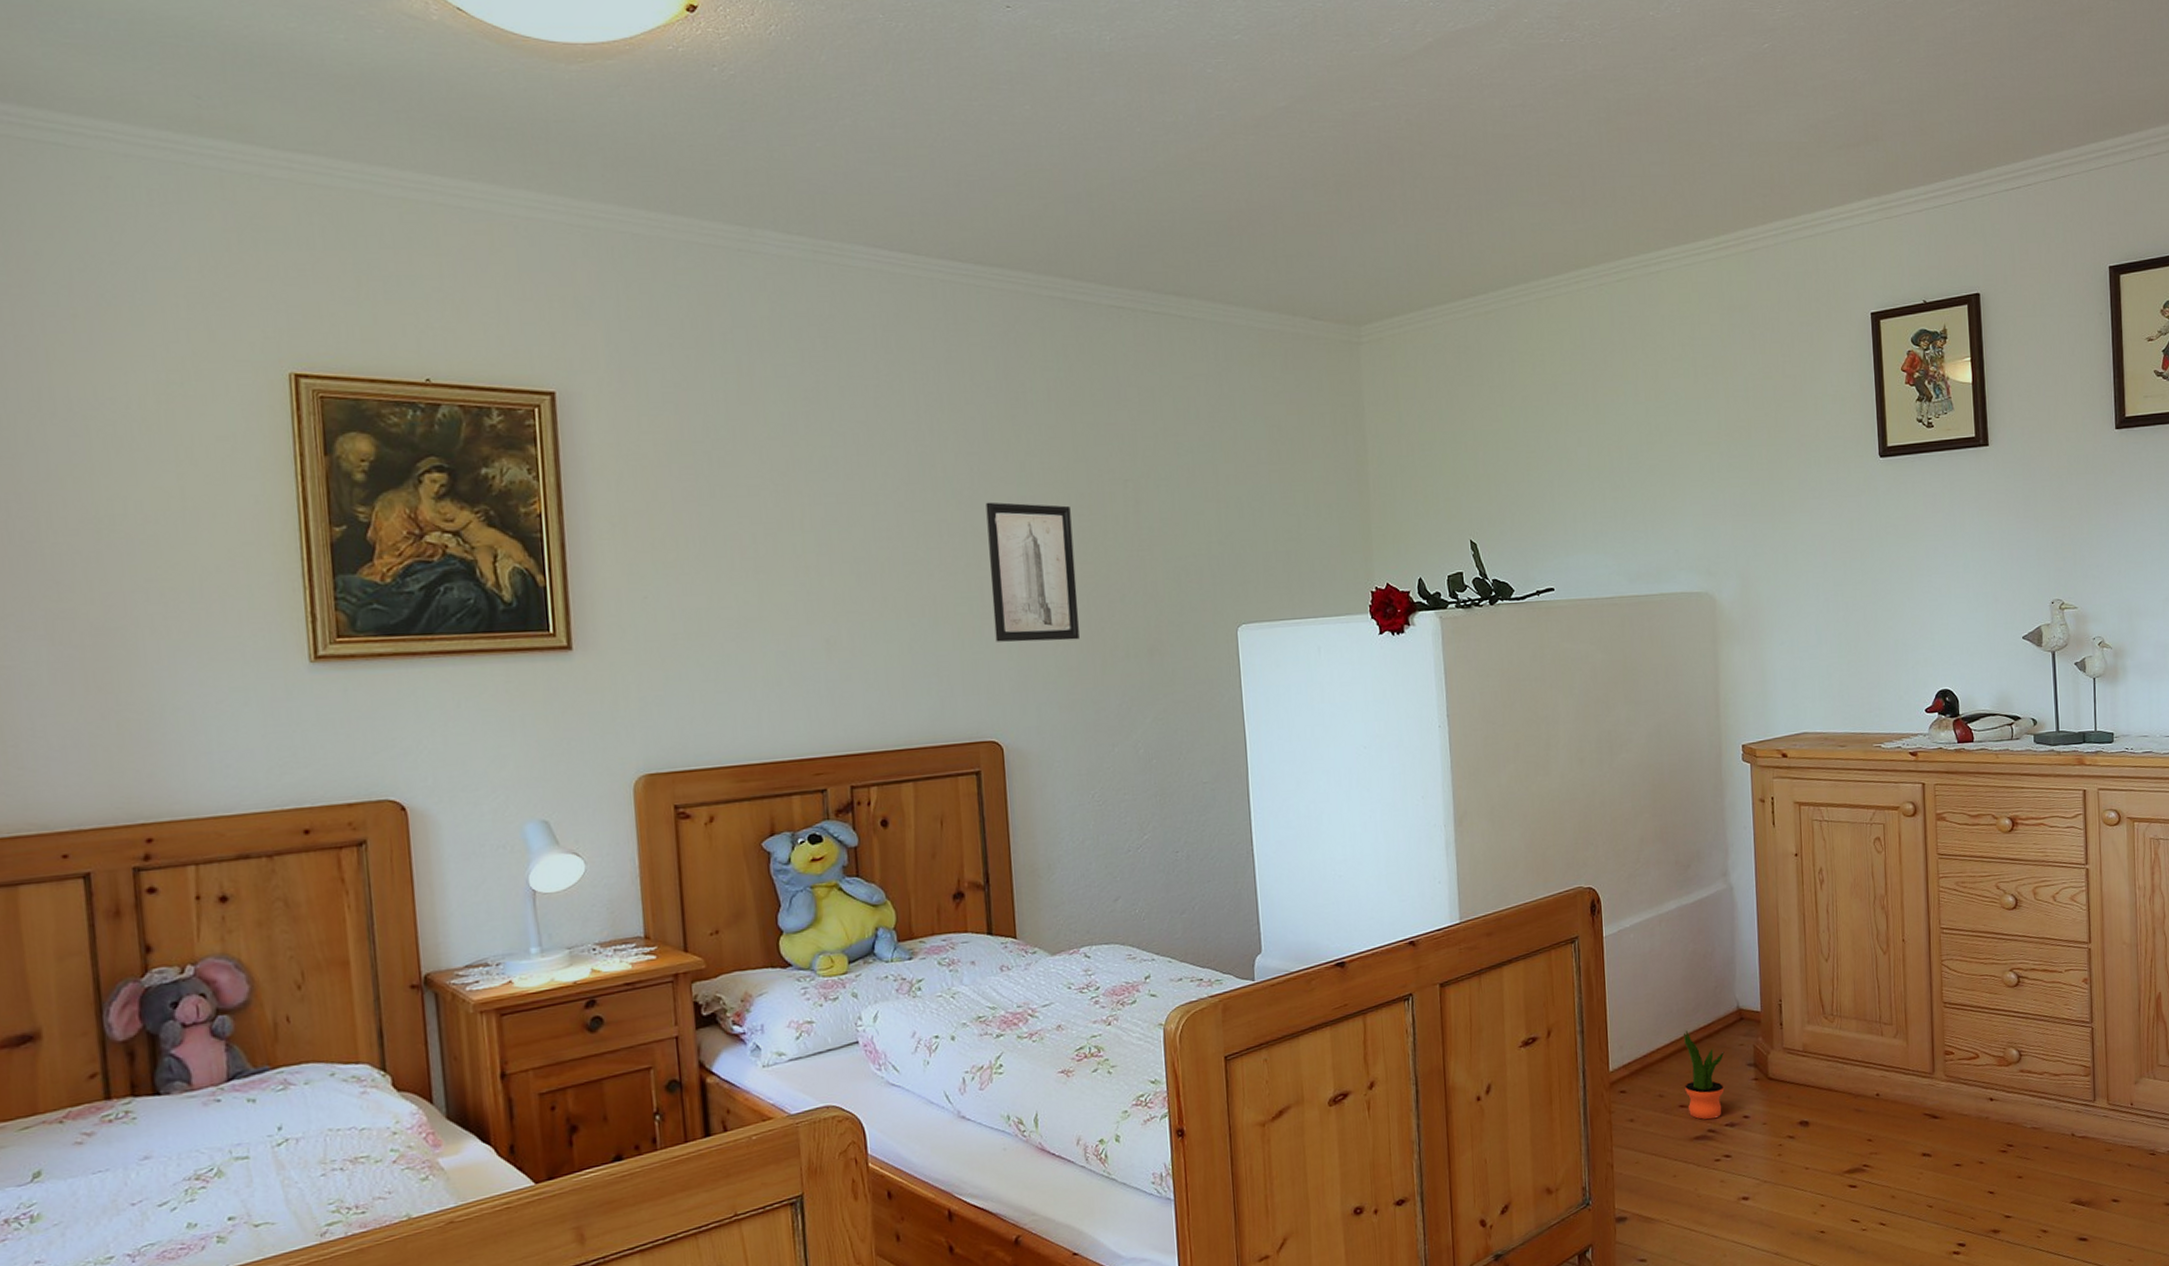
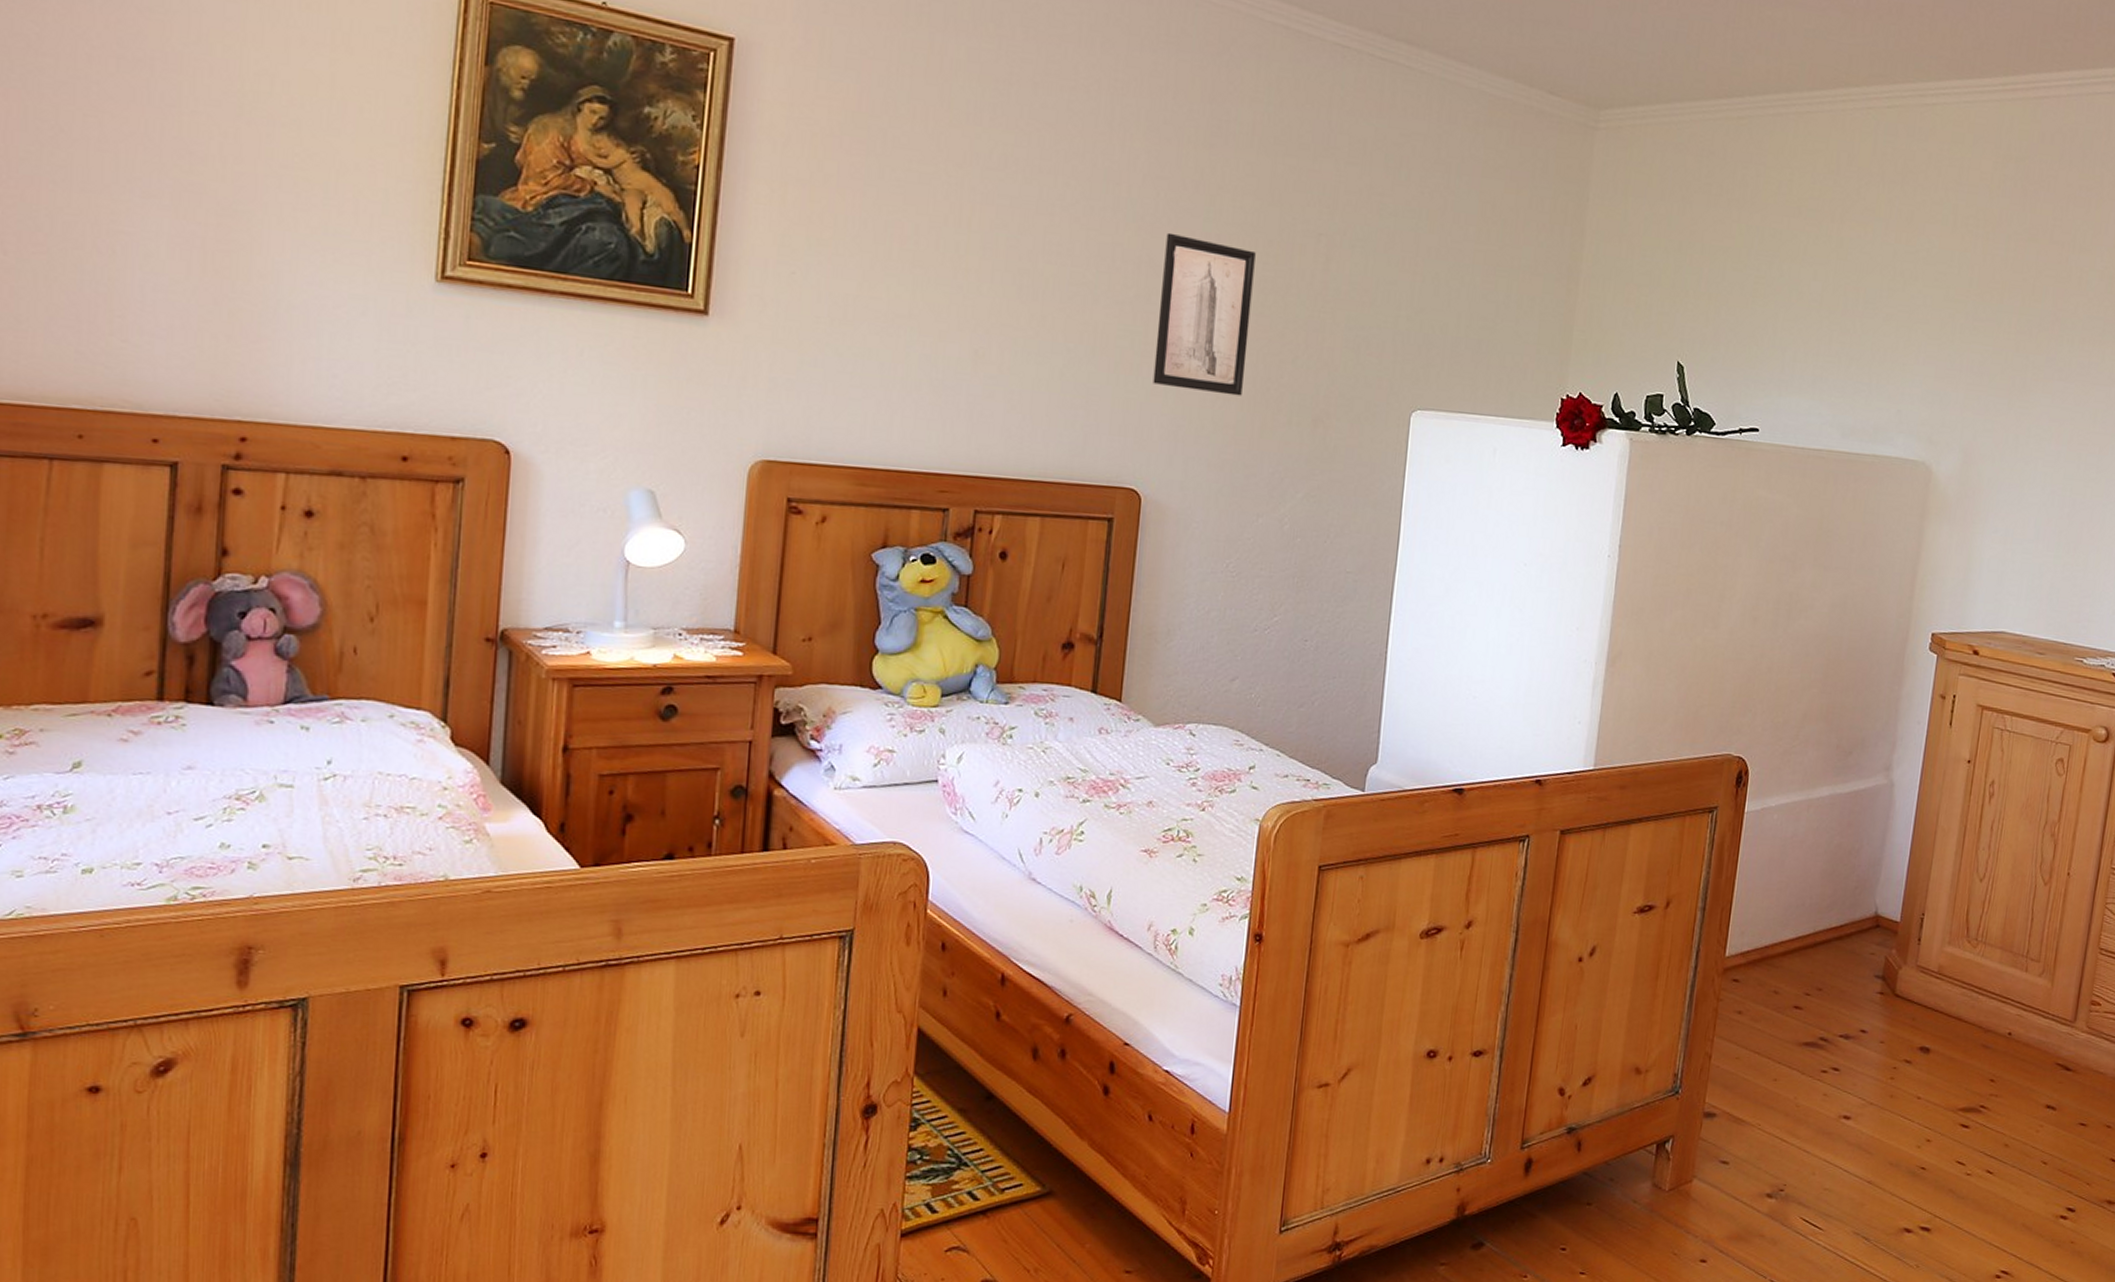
potted plant: present [1683,1031,1725,1120] -> none [1803,928,1853,1027]

